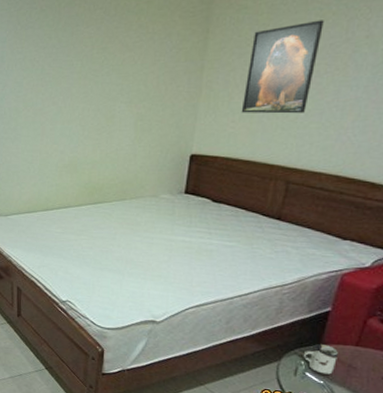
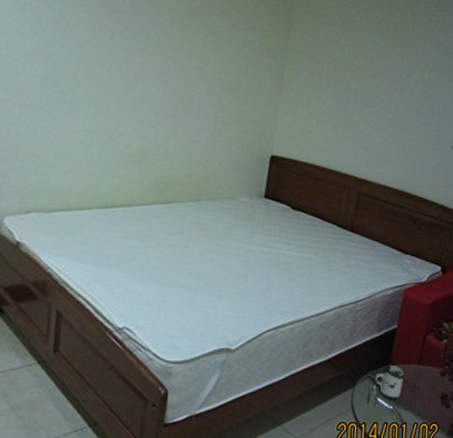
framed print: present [241,20,324,114] -> none [318,41,385,127]

